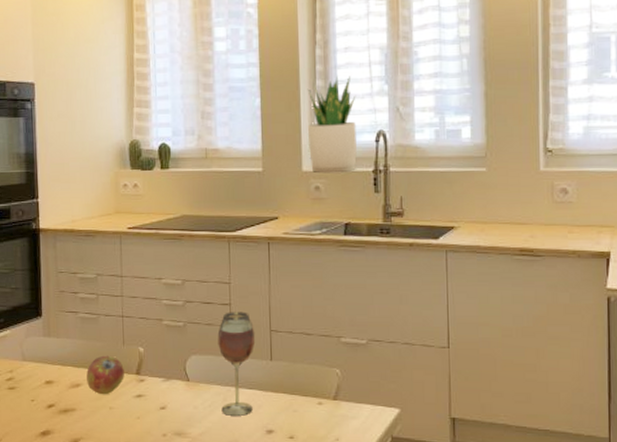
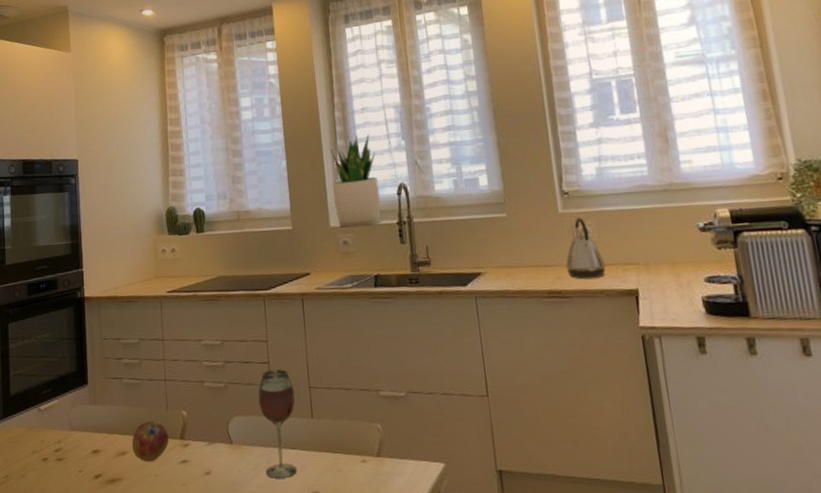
kettle: none [540,177,582,238] -> present [565,217,607,279]

